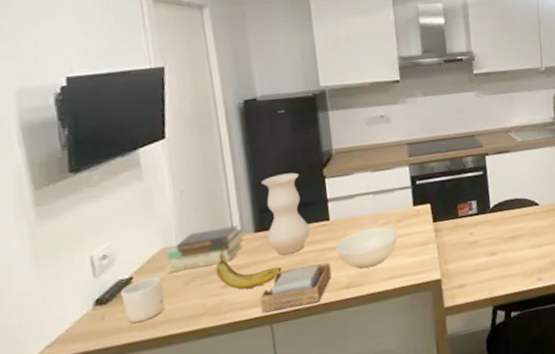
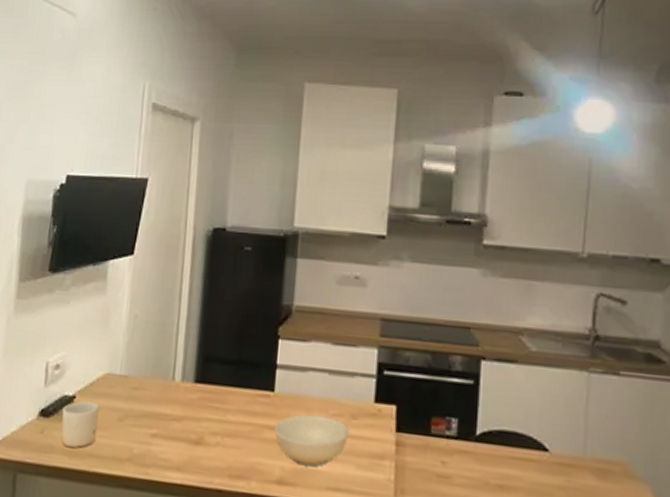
books: present [165,225,246,273] -> none [104,364,186,408]
fruit: present [215,250,282,290] -> none [148,393,213,447]
napkin holder: present [259,262,332,313] -> none [182,435,265,490]
vase: present [261,172,310,255] -> none [204,321,253,420]

